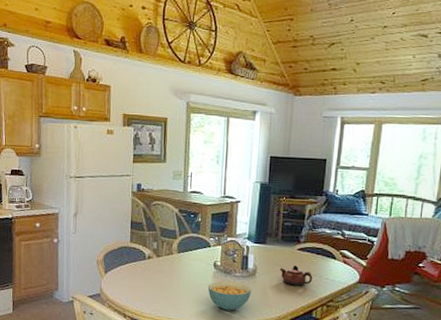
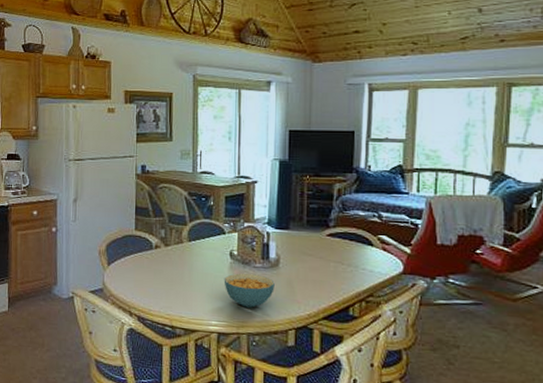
teapot: present [279,265,313,287] -> none [306,254,347,279]

